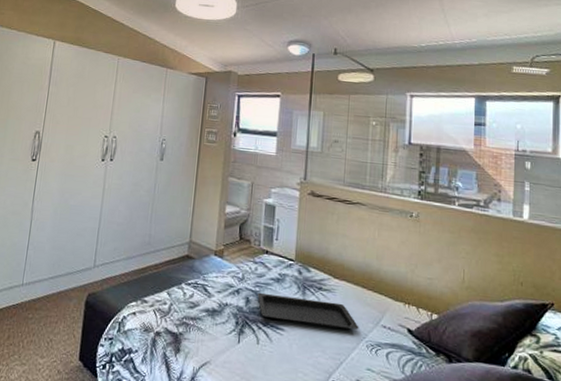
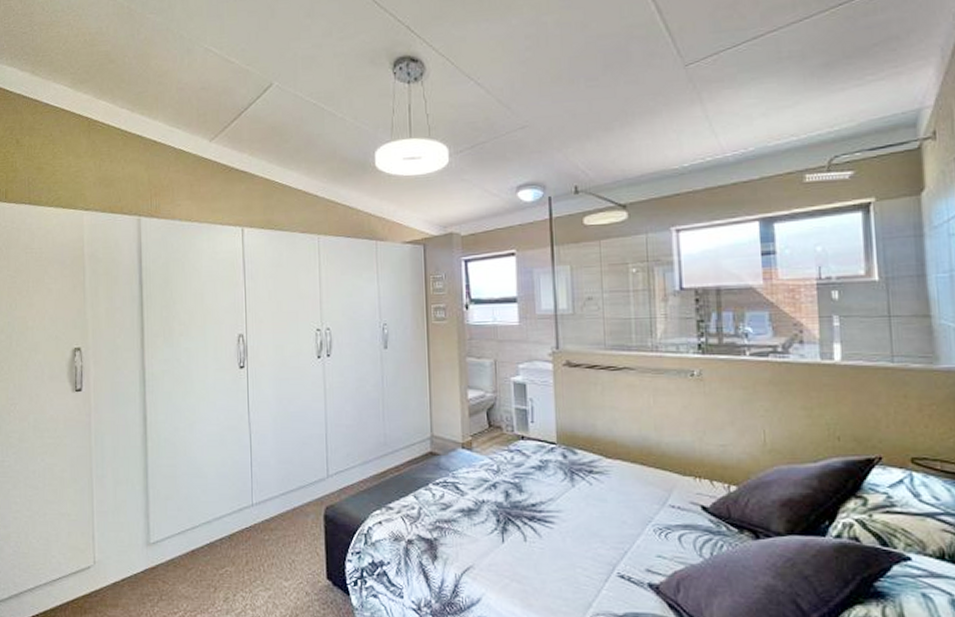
serving tray: present [257,293,359,330] -> none [518,485,643,514]

